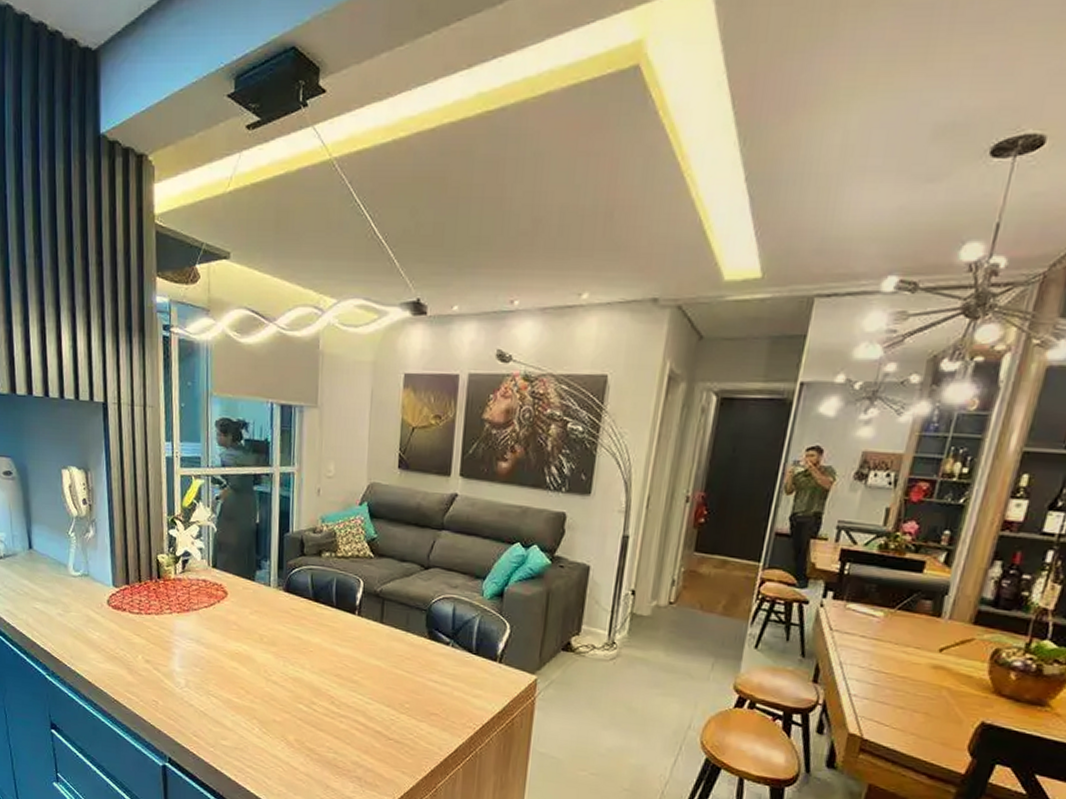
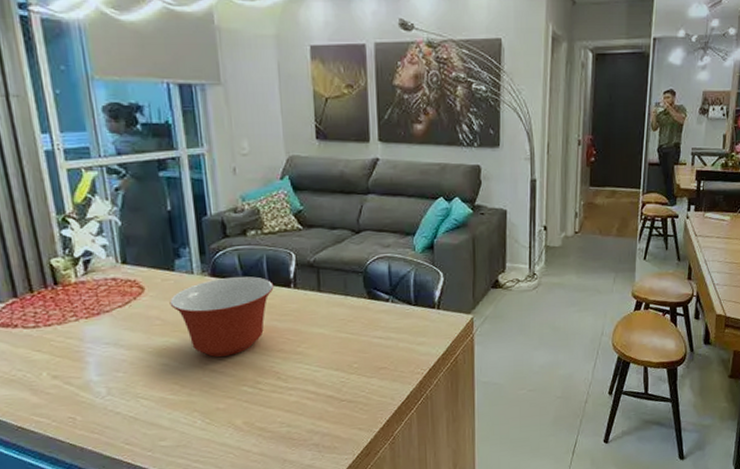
mixing bowl: none [246,594,340,672] -> present [169,276,274,358]

